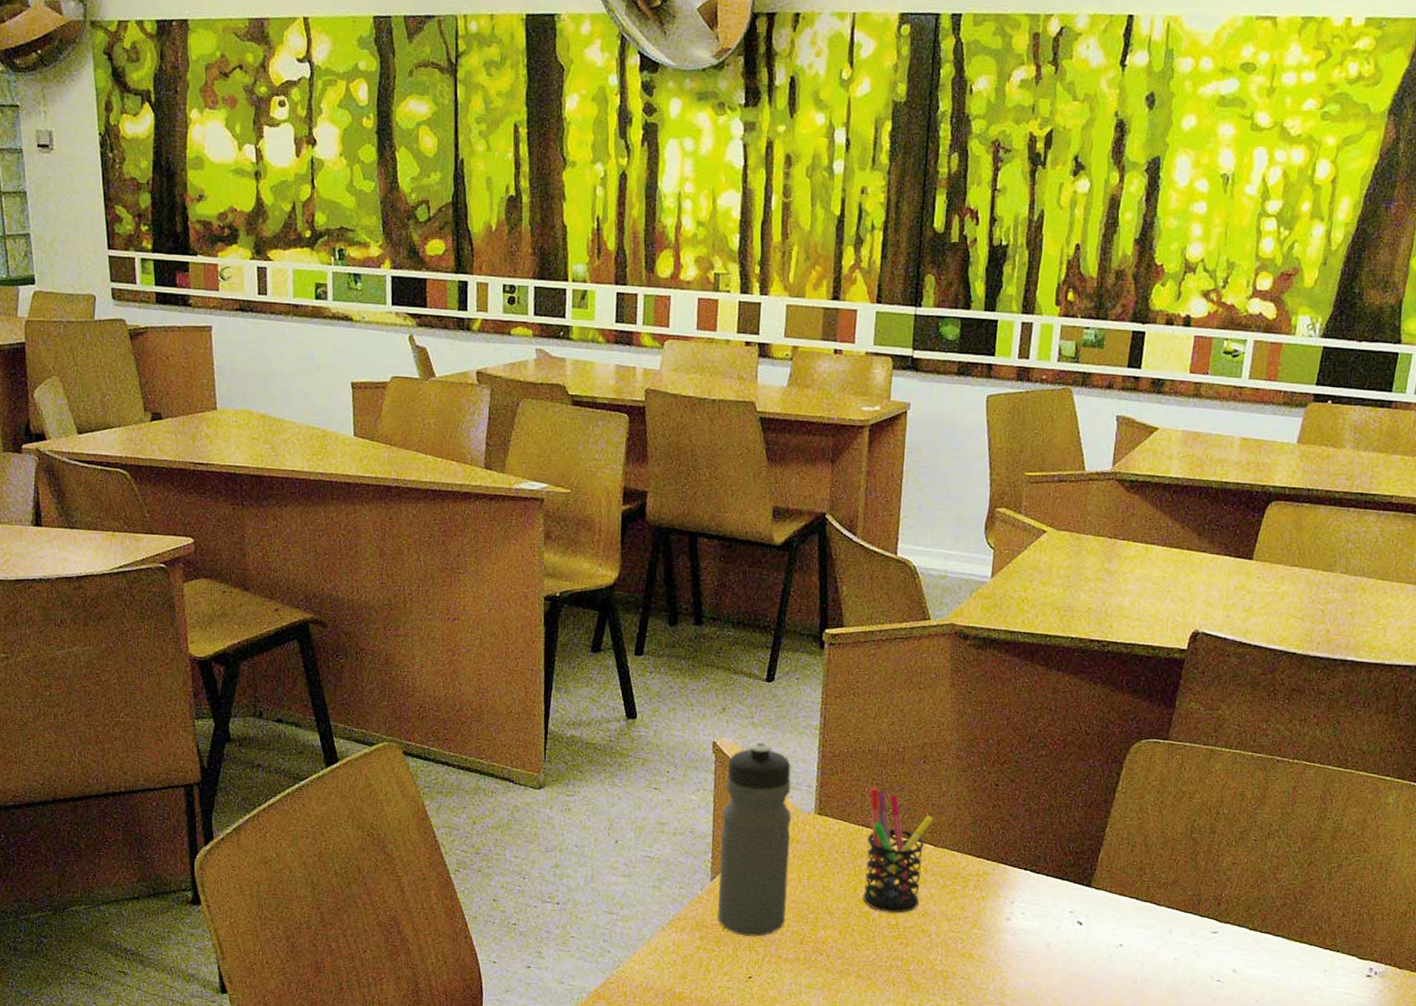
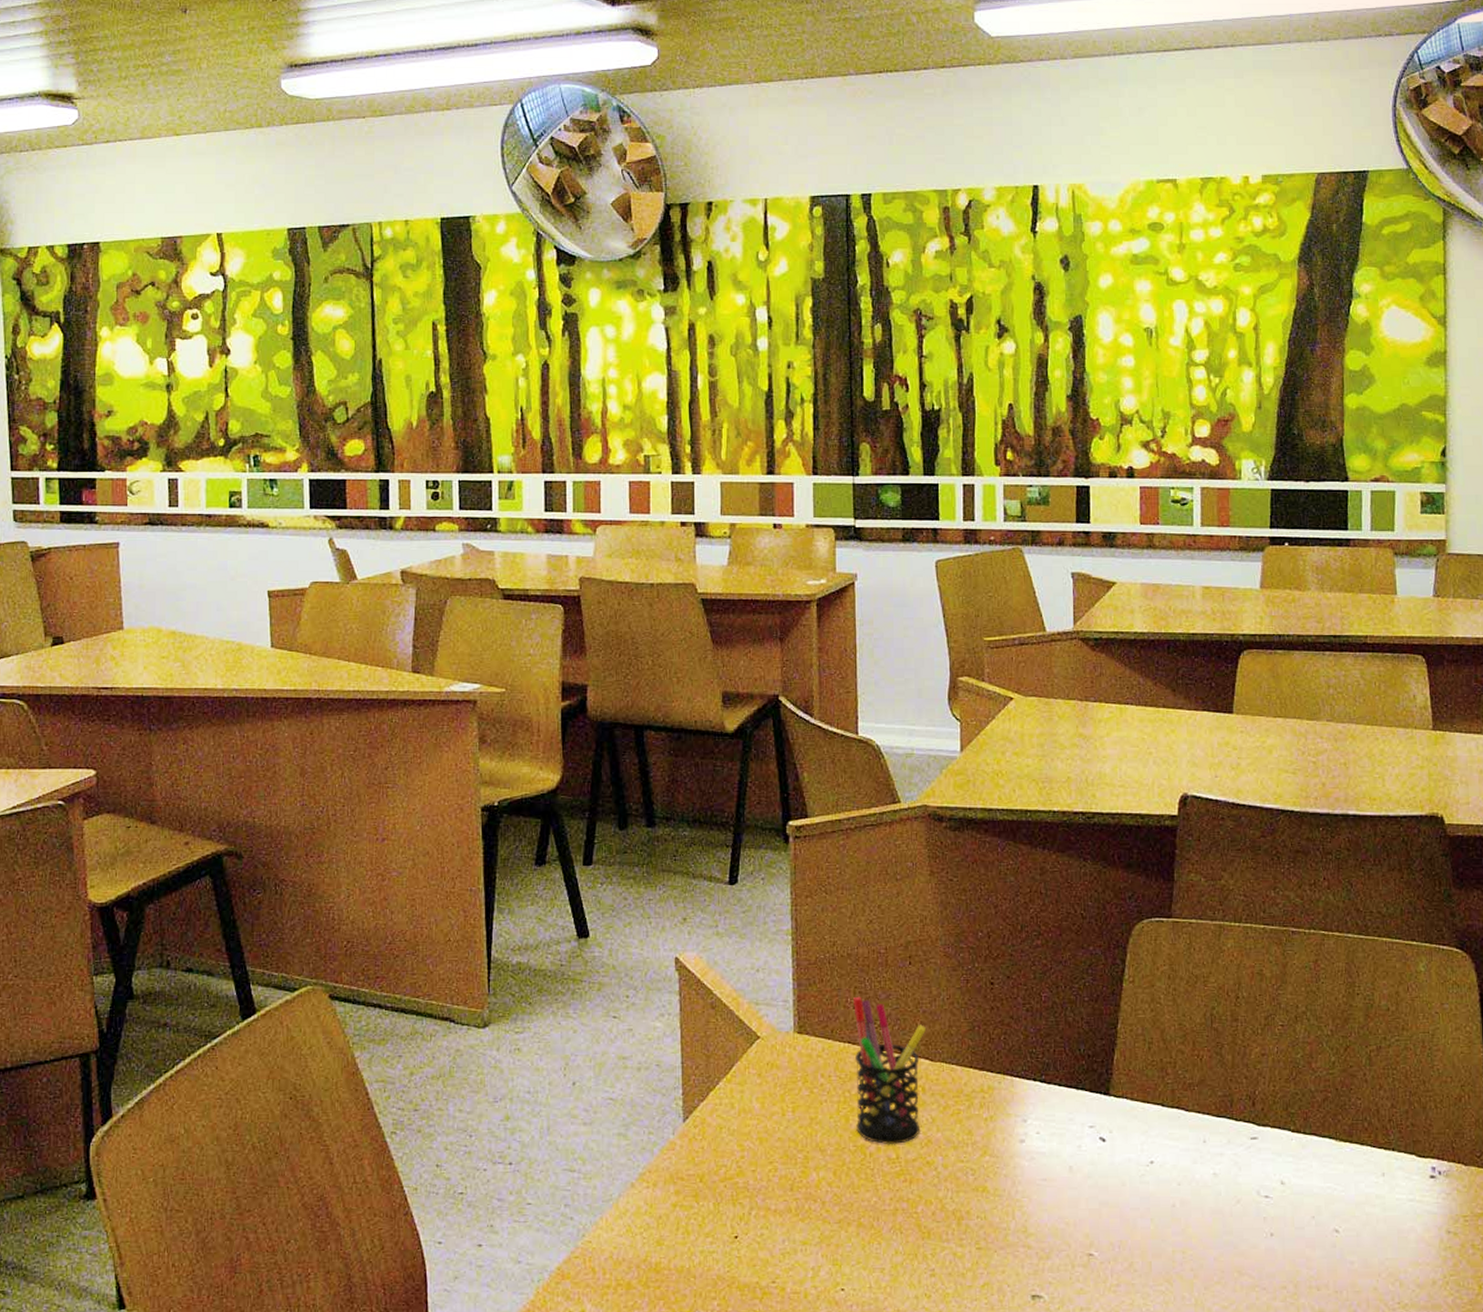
water bottle: present [717,742,792,937] -> none [691,954,771,1186]

